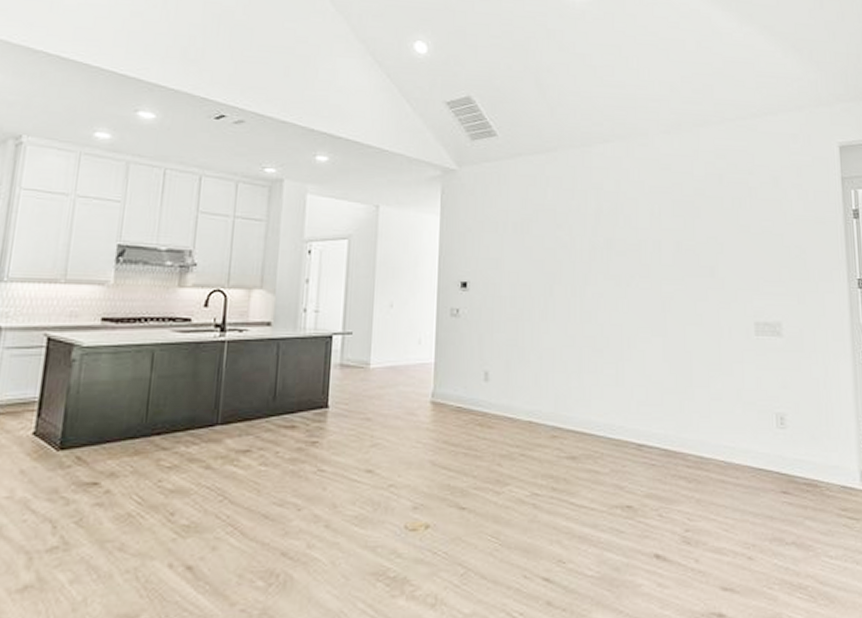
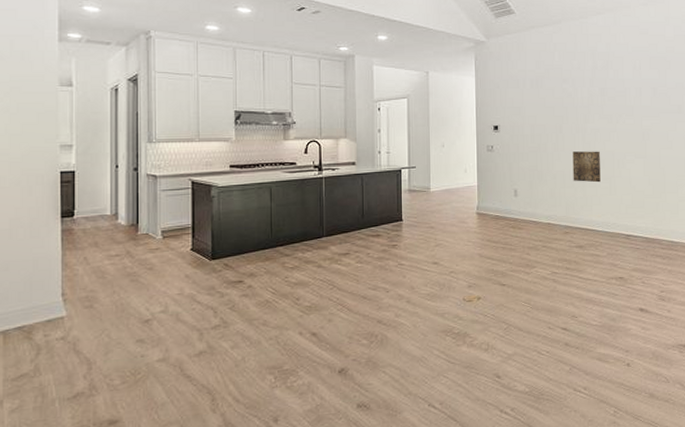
wall art: none [566,322,603,368] -> present [572,151,601,183]

